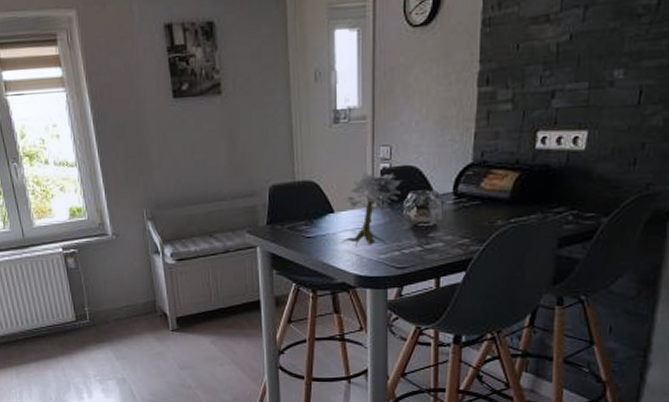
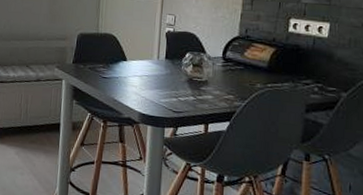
bonsai tree: present [341,171,401,247] -> none [130,32,181,93]

